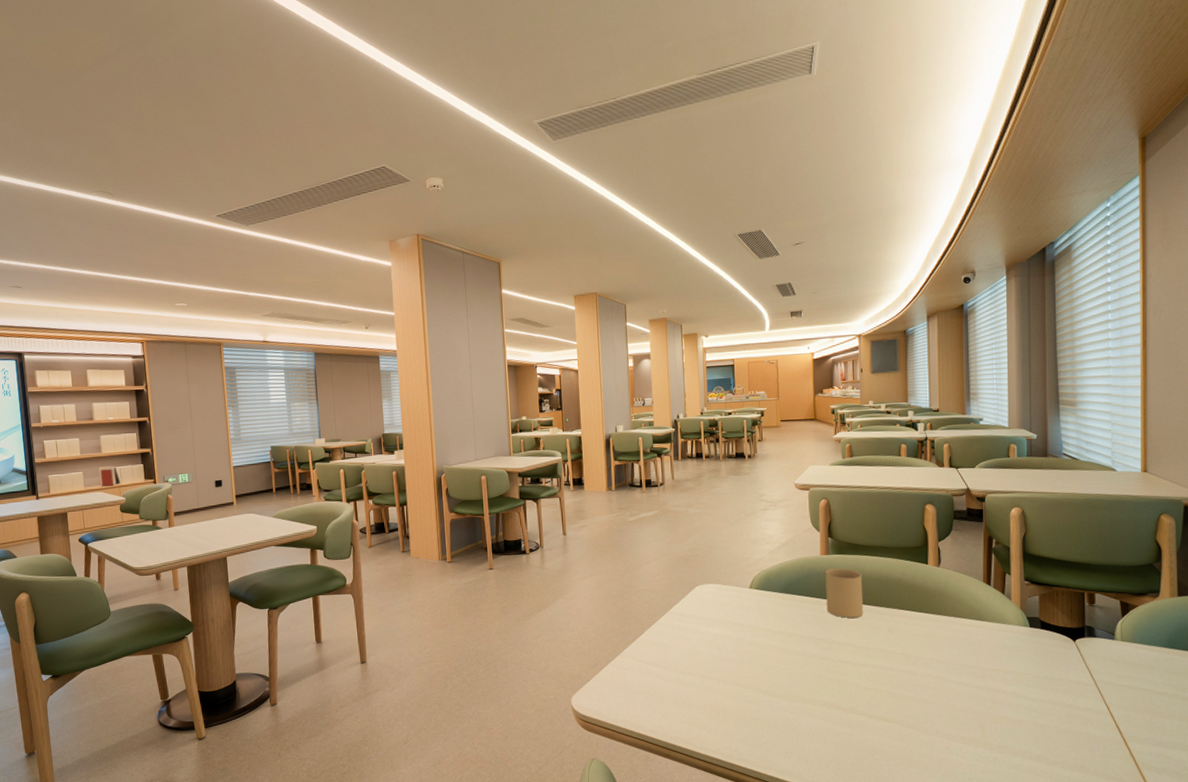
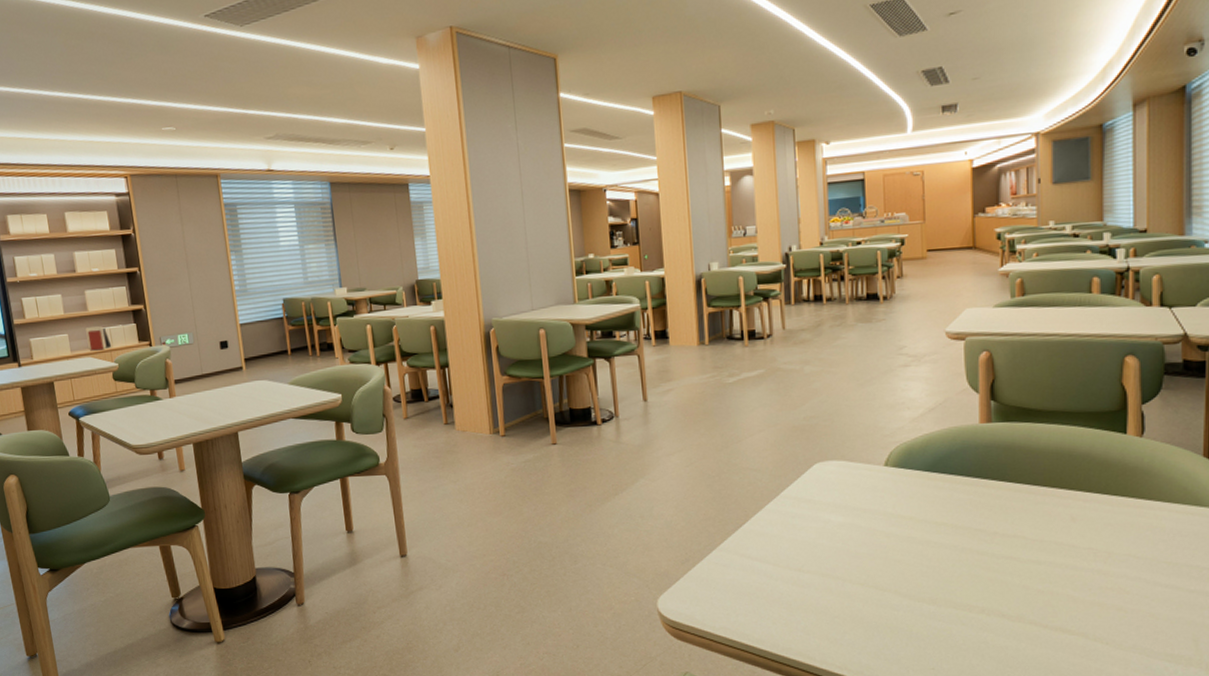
cup: present [825,567,864,618] -> none [986,439,1037,503]

